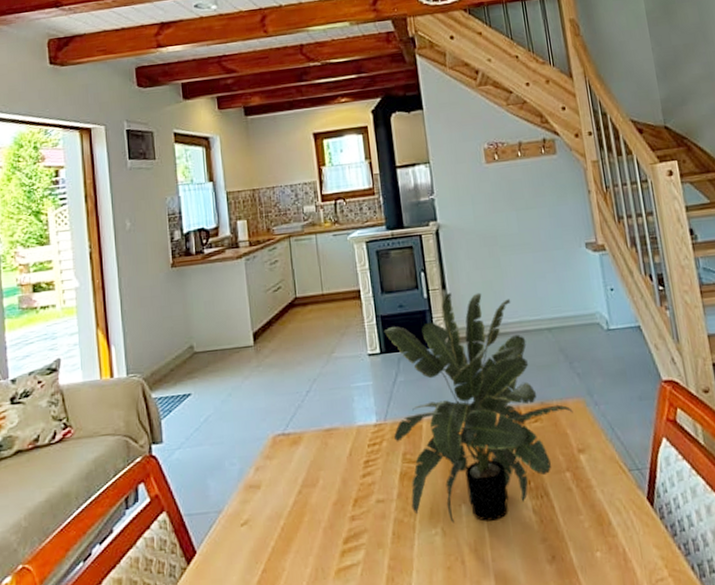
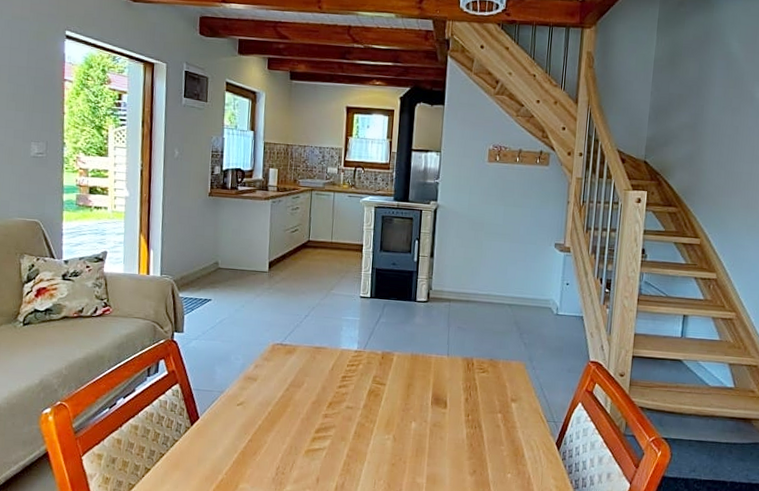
potted plant: present [384,292,573,523] -> none [369,261,514,438]

